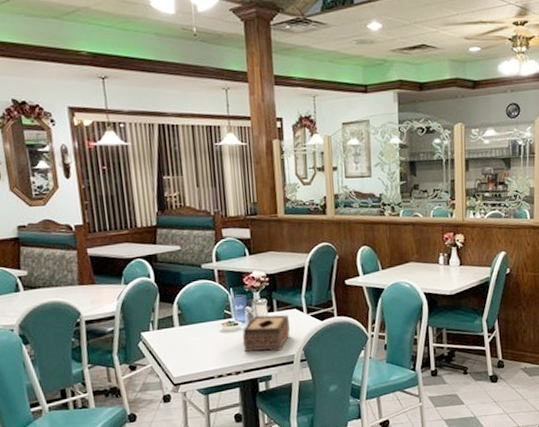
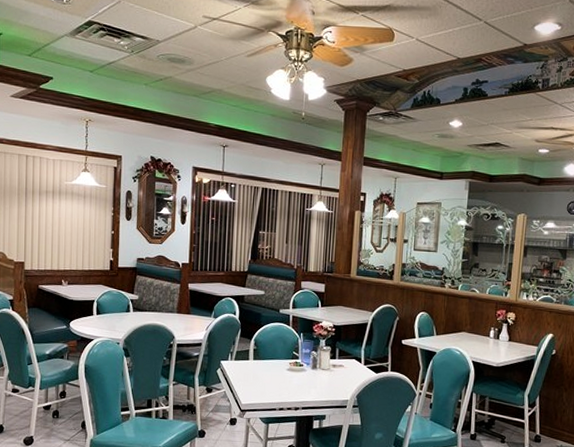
tissue box: present [242,315,291,353] -> none [304,361,348,395]

